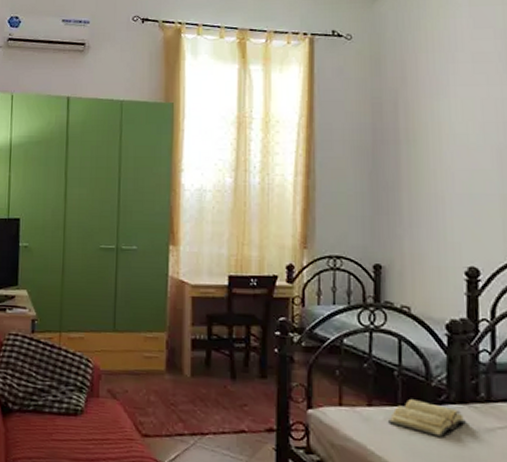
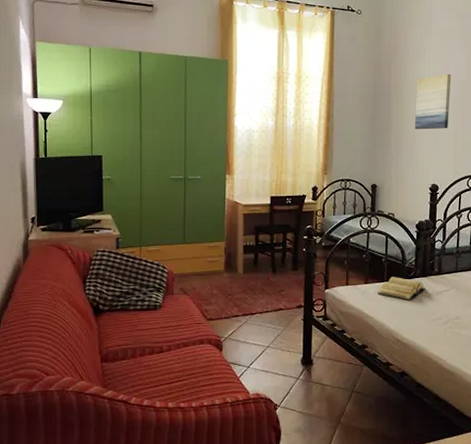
wall art: none [436,112,492,190] -> present [414,74,451,130]

